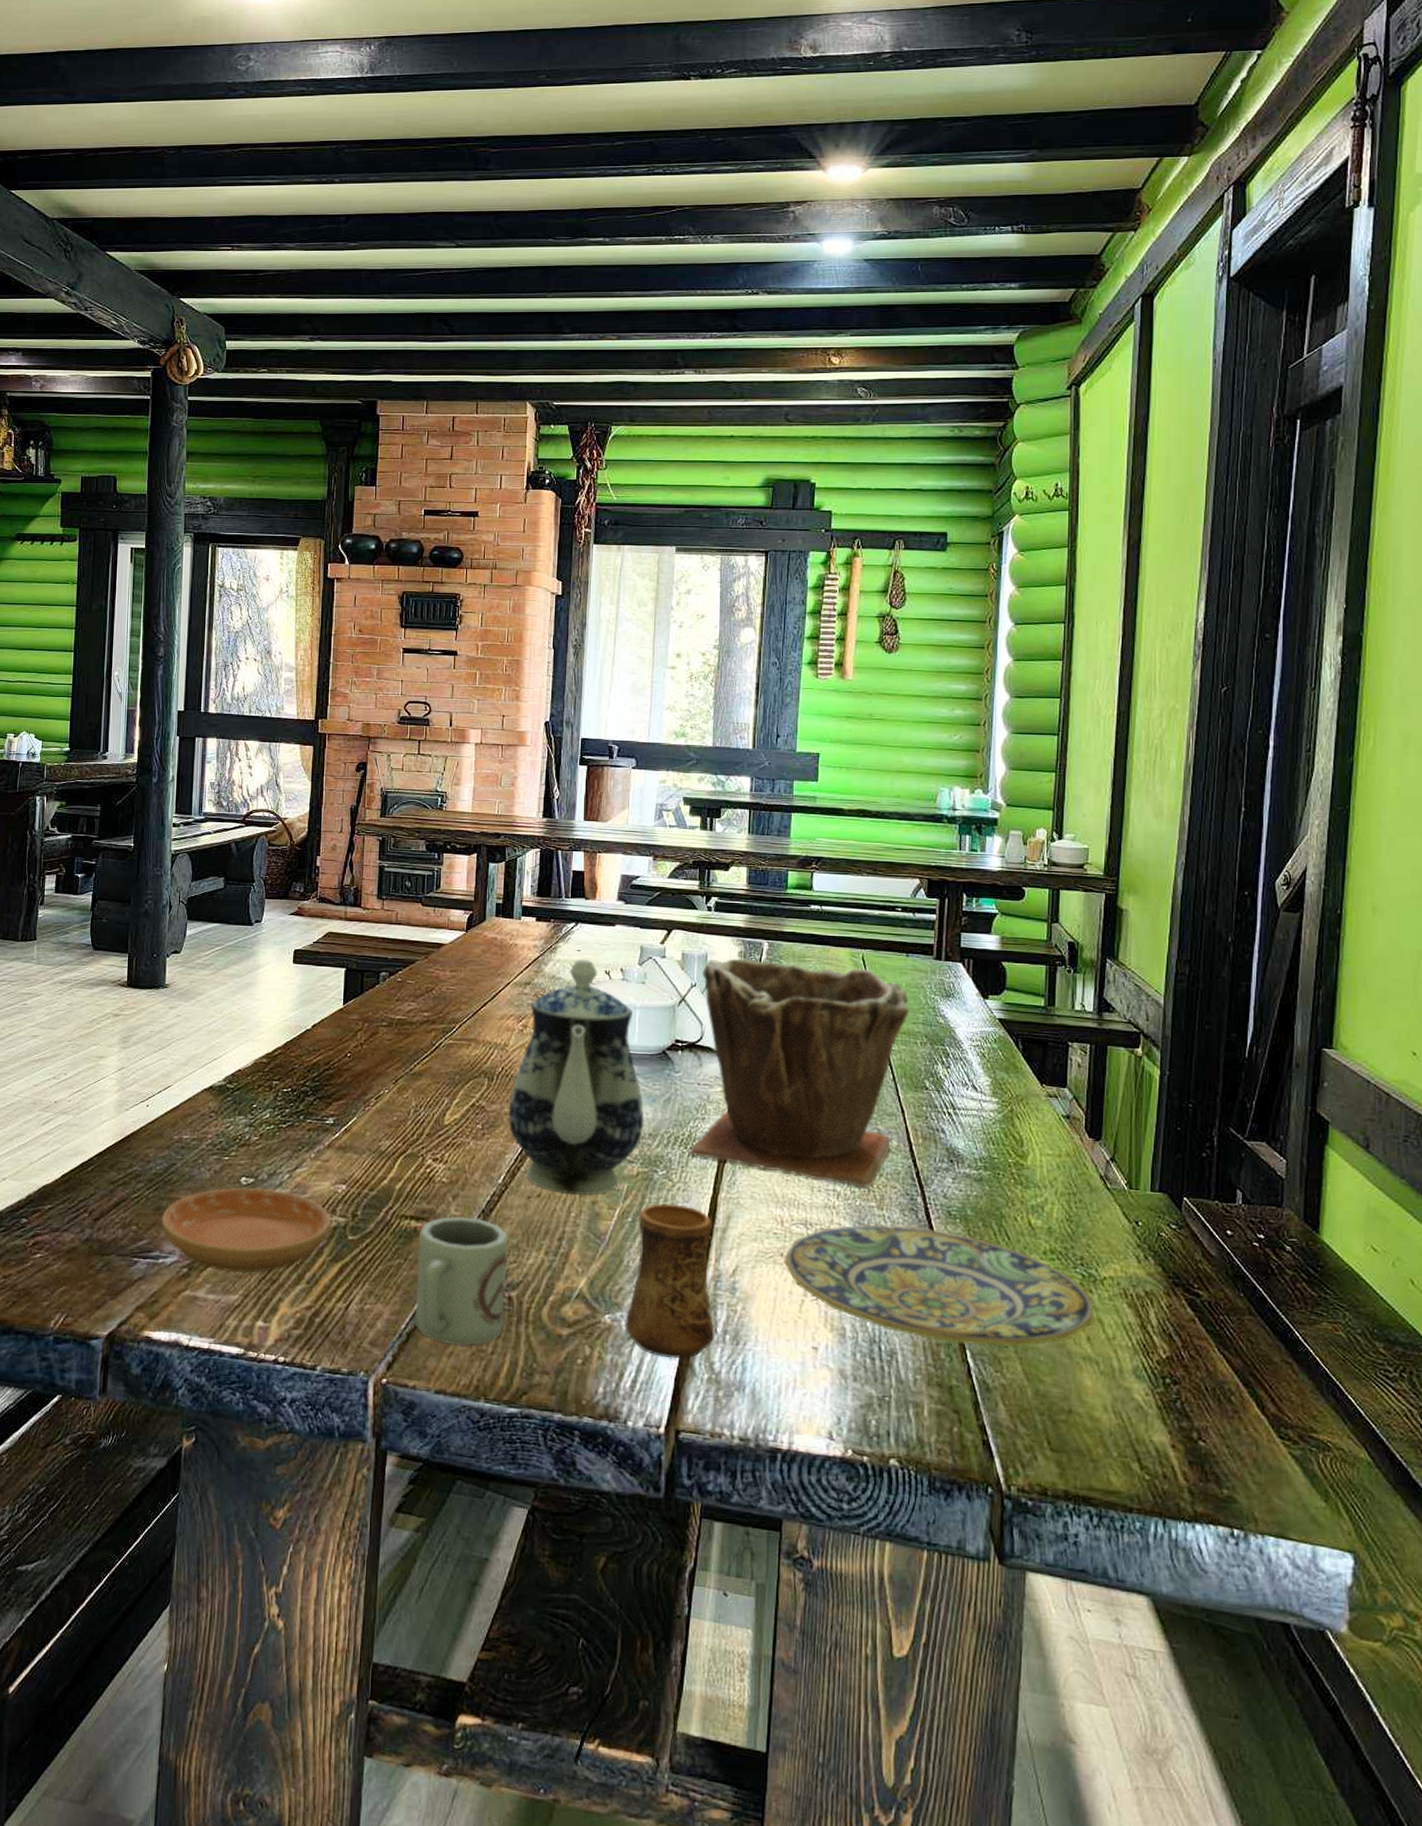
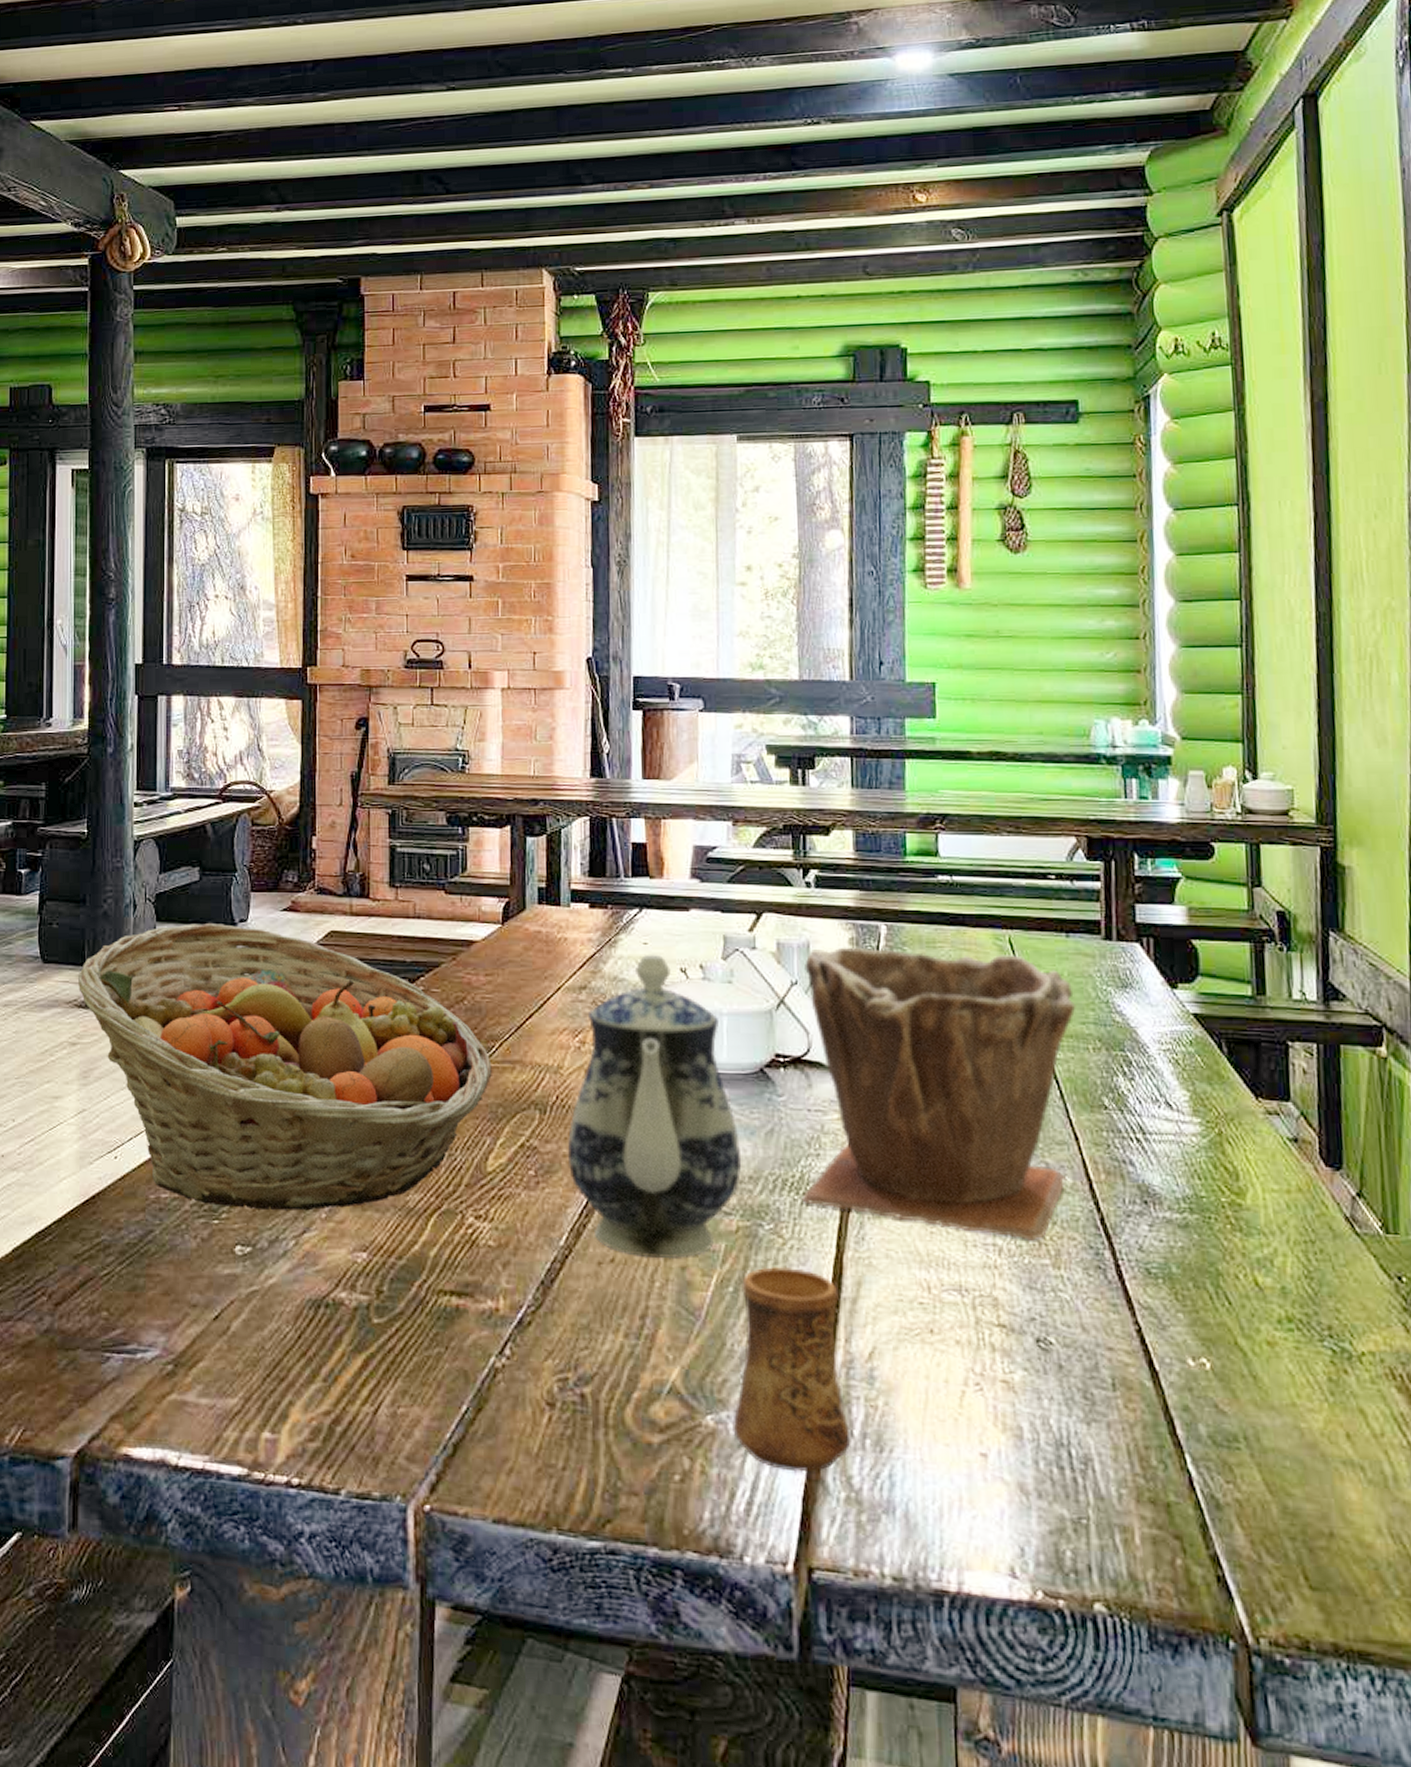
fruit basket: none [122,922,452,1152] -> present [78,922,492,1211]
saucer: present [162,1187,331,1273] -> none [139,1258,350,1370]
cup: present [415,1216,509,1346] -> none [461,1290,578,1460]
plate: present [783,1224,1093,1348] -> none [934,1288,1351,1450]

